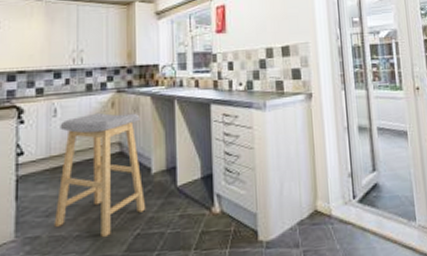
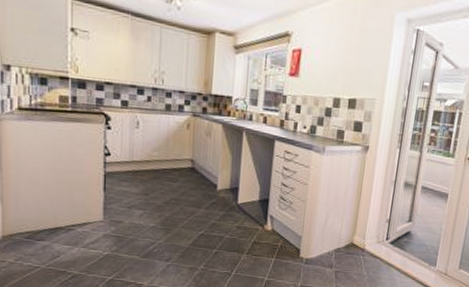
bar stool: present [53,112,146,237] -> none [134,130,211,231]

